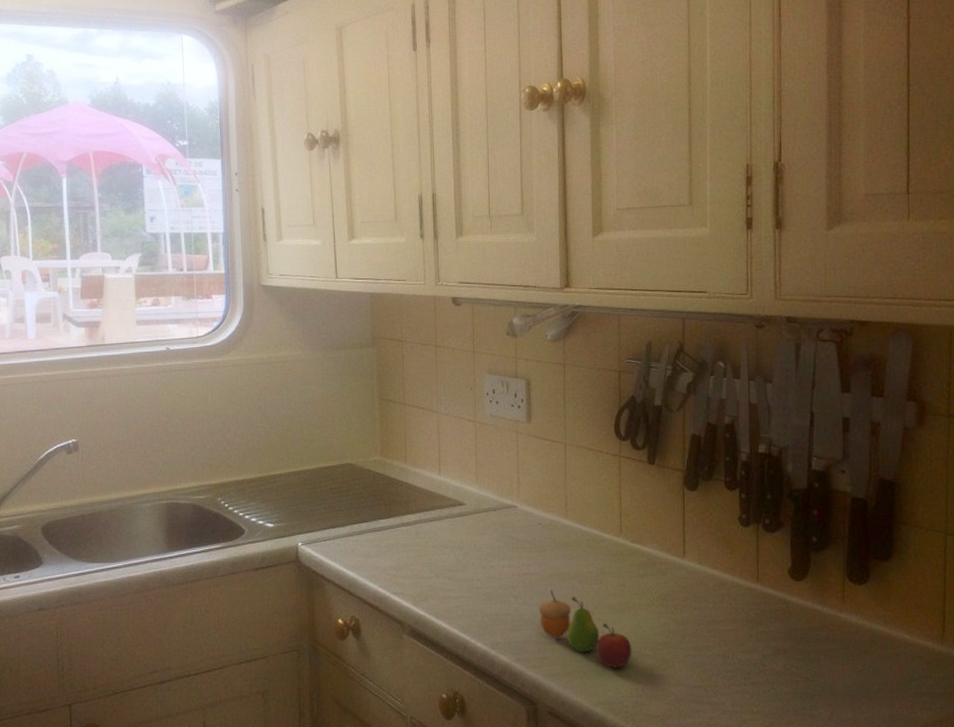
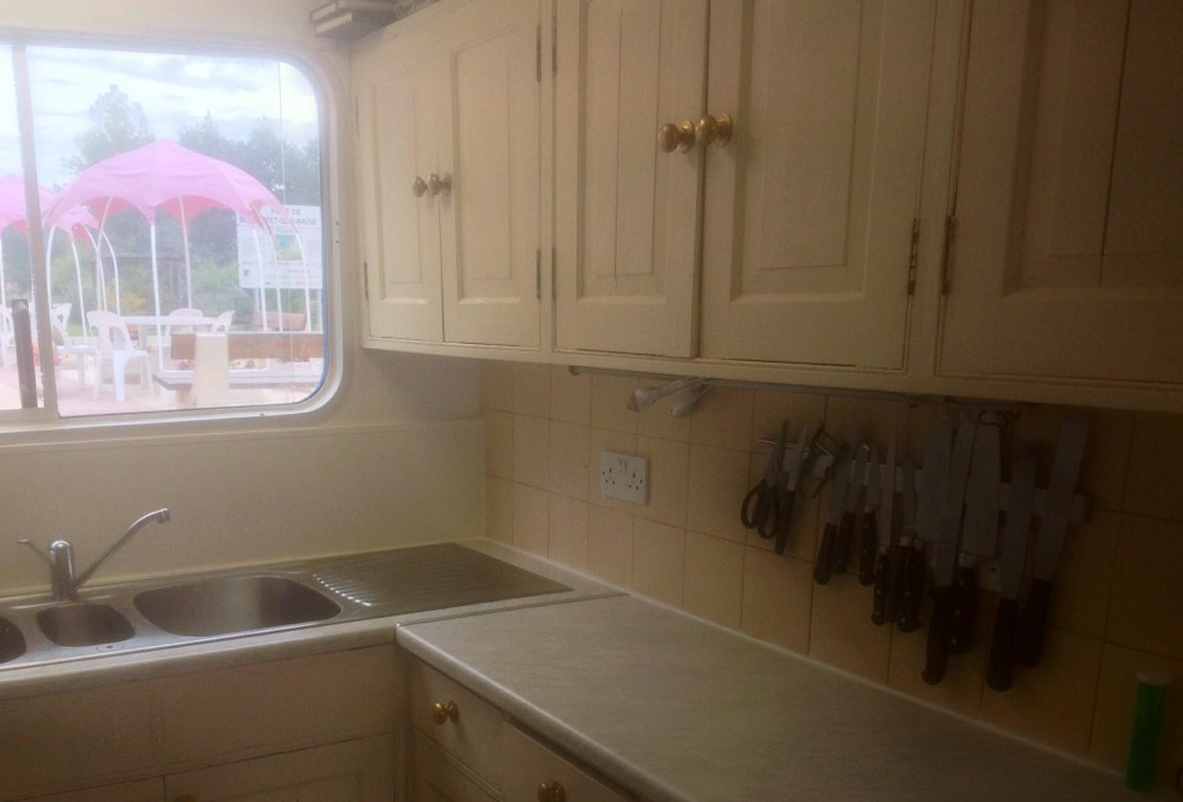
fruit: present [538,590,632,668] -> none [647,683,745,766]

